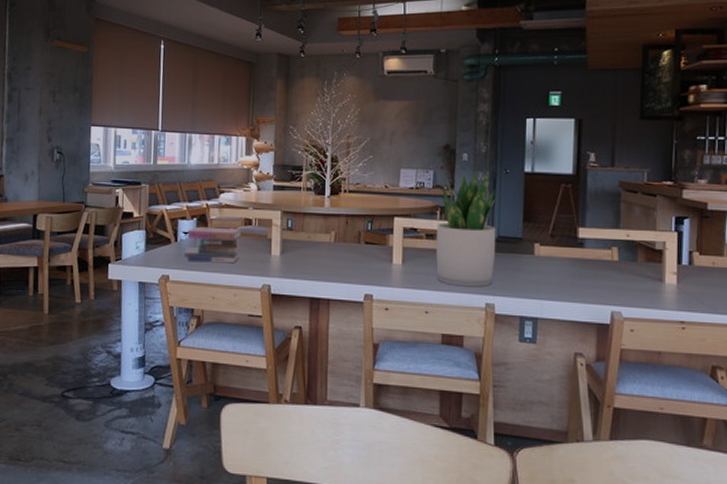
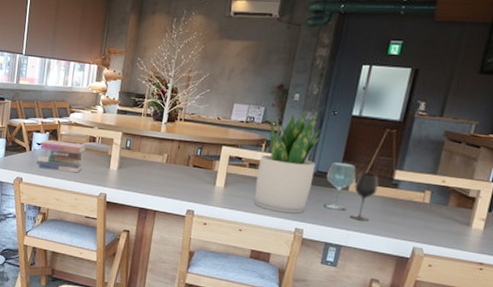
wine glass: none [509,224,540,278] -> present [324,162,356,211]
wine glass: none [540,233,564,289] -> present [349,172,379,222]

